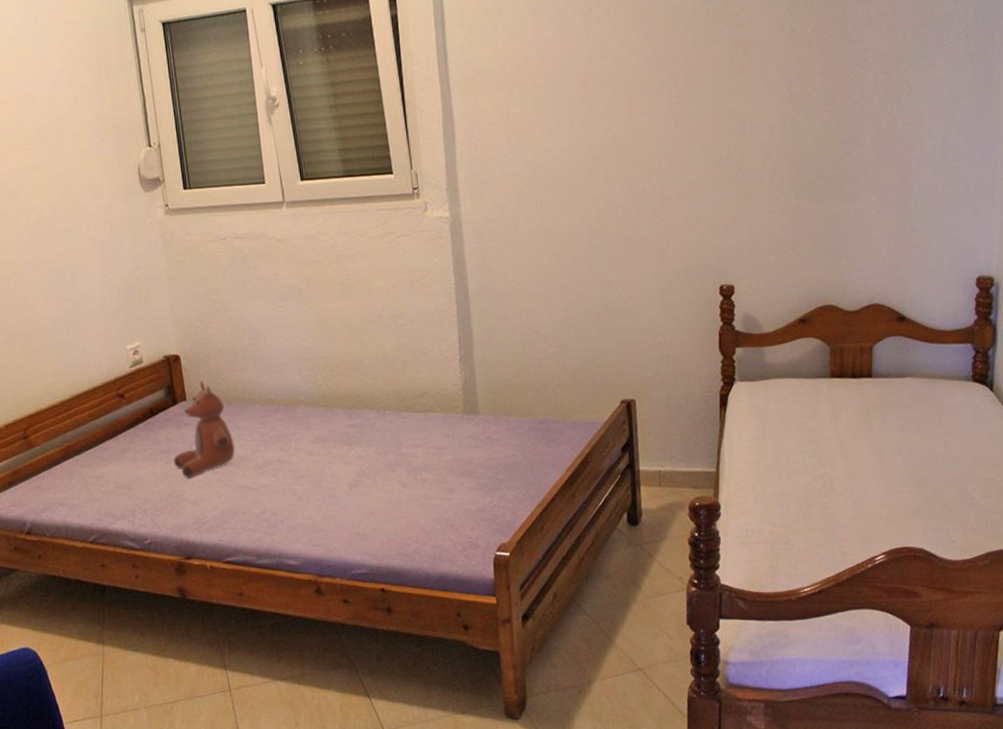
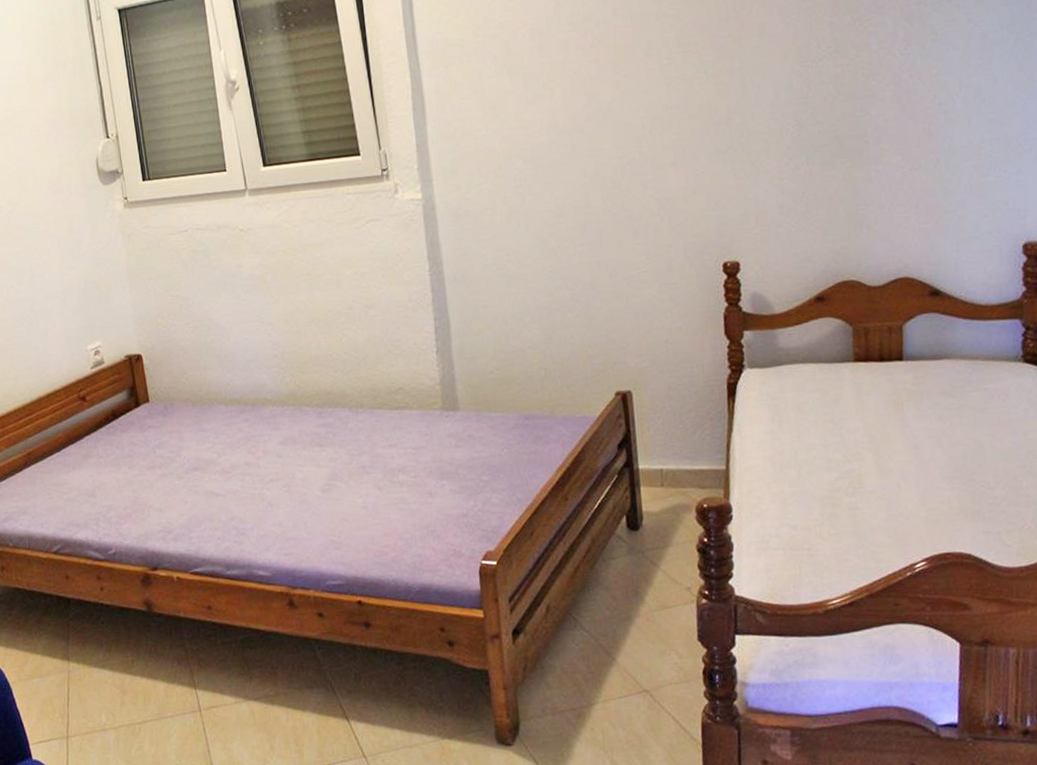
teddy bear: present [173,380,235,477] -> none [137,380,200,483]

